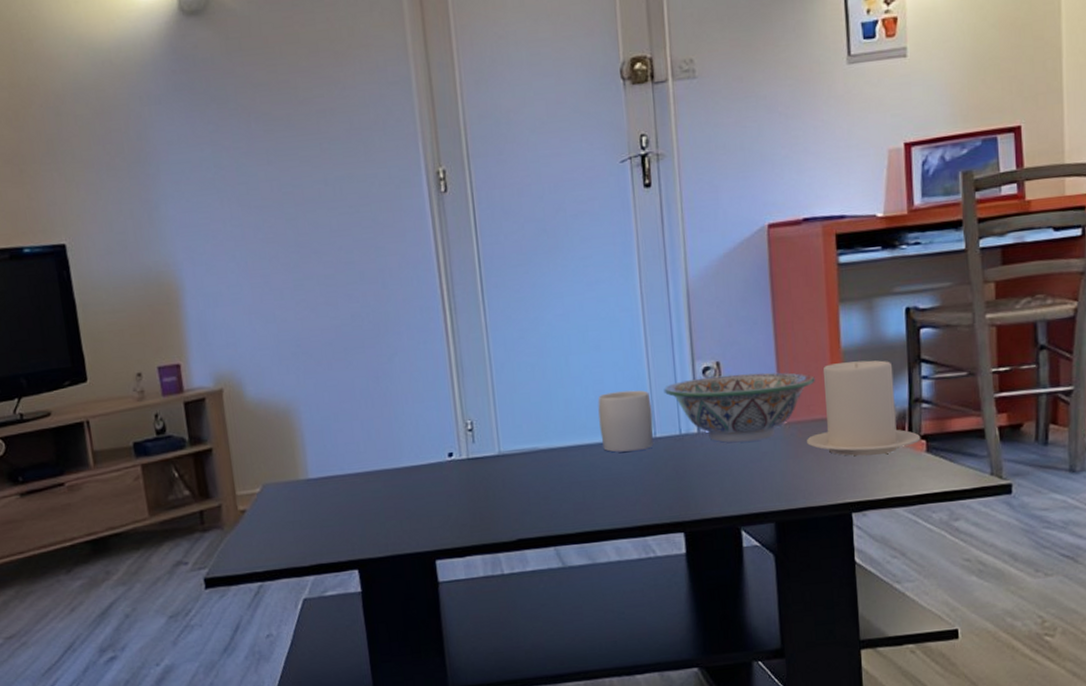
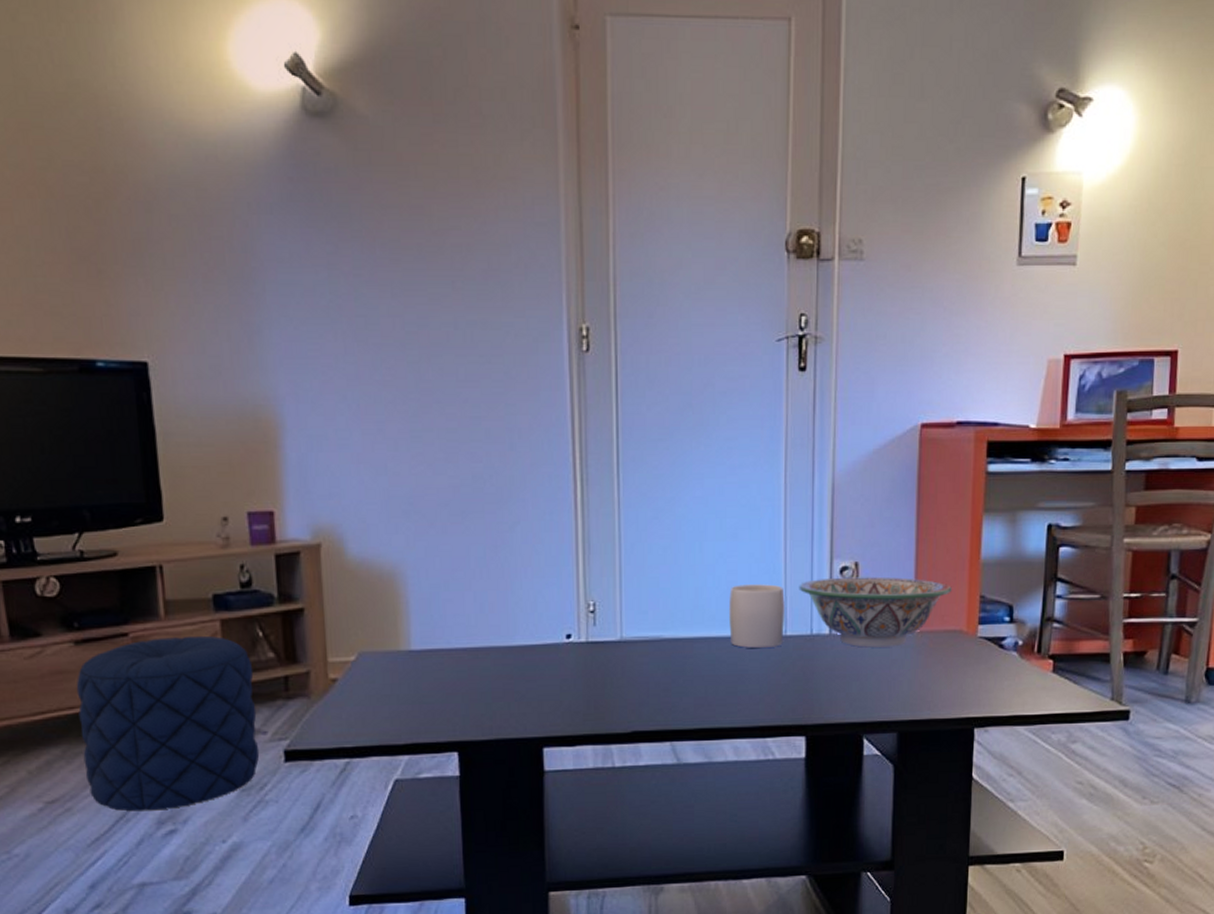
pouf: none [24,480,183,642] -> present [76,635,260,811]
candle: present [807,360,921,456] -> none [938,574,1049,671]

